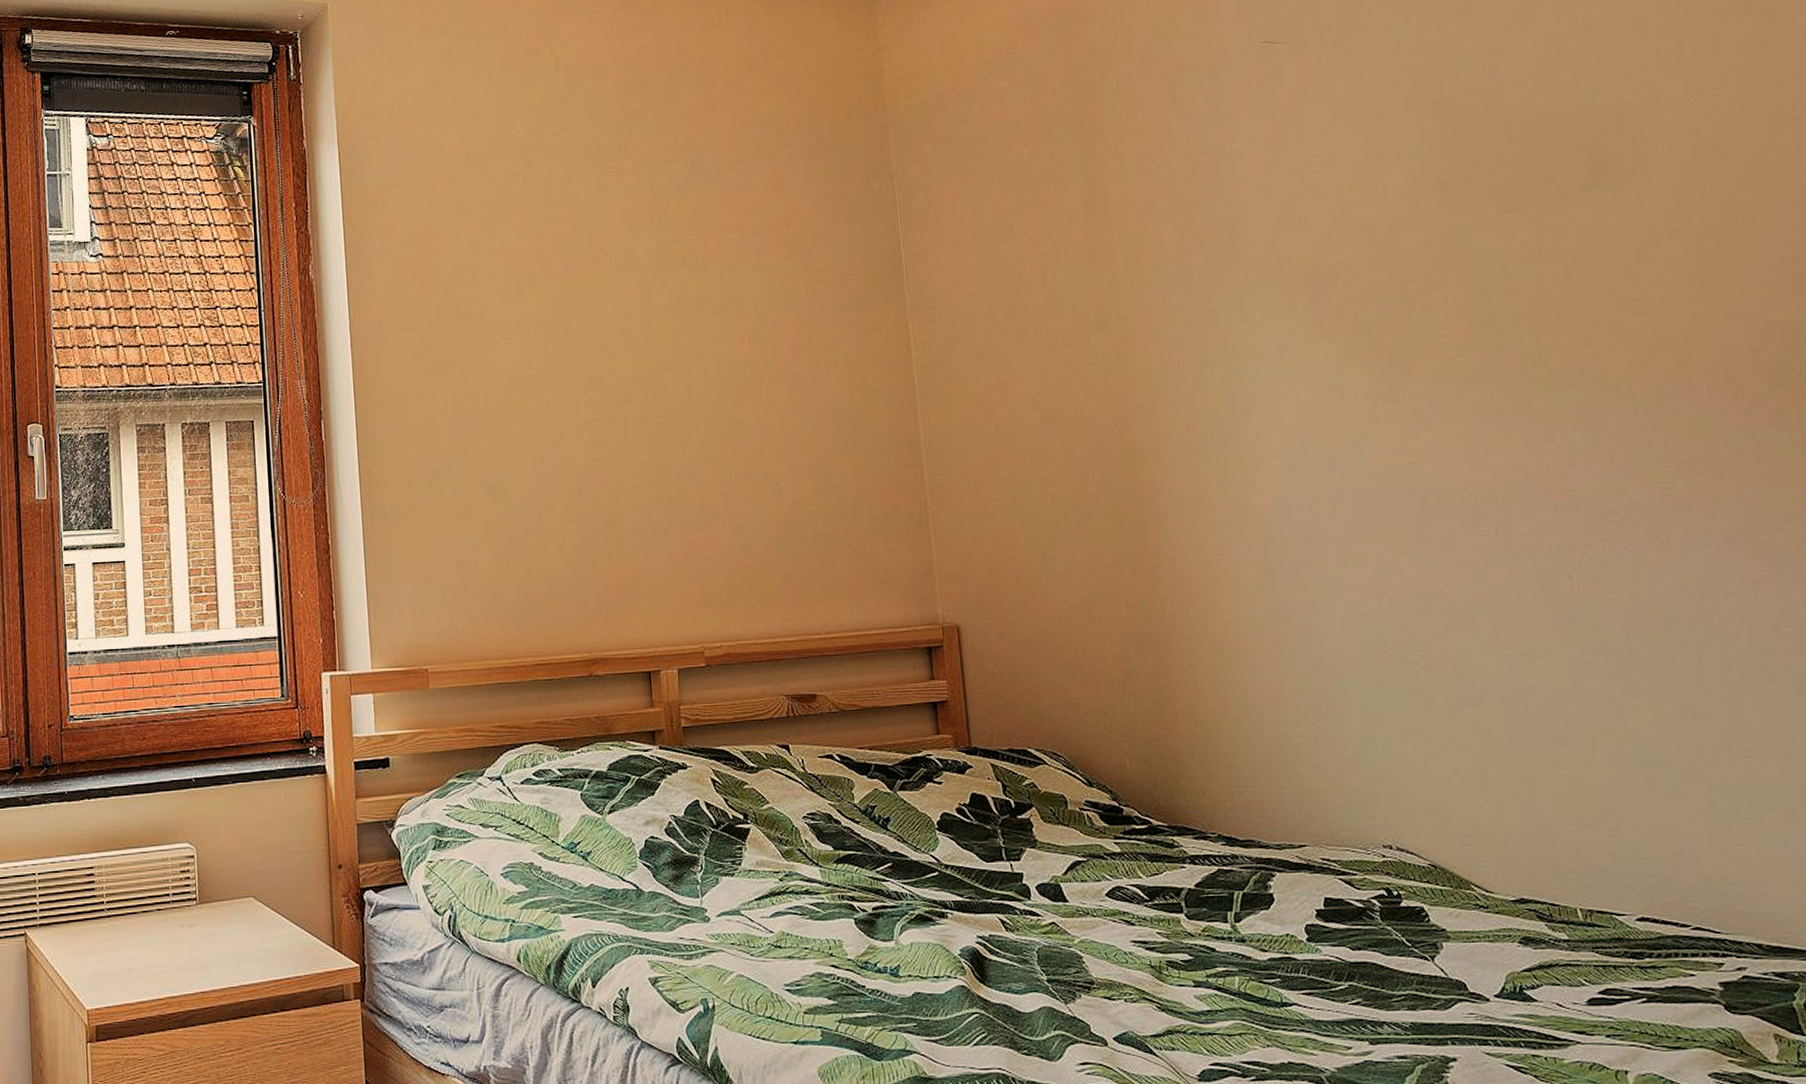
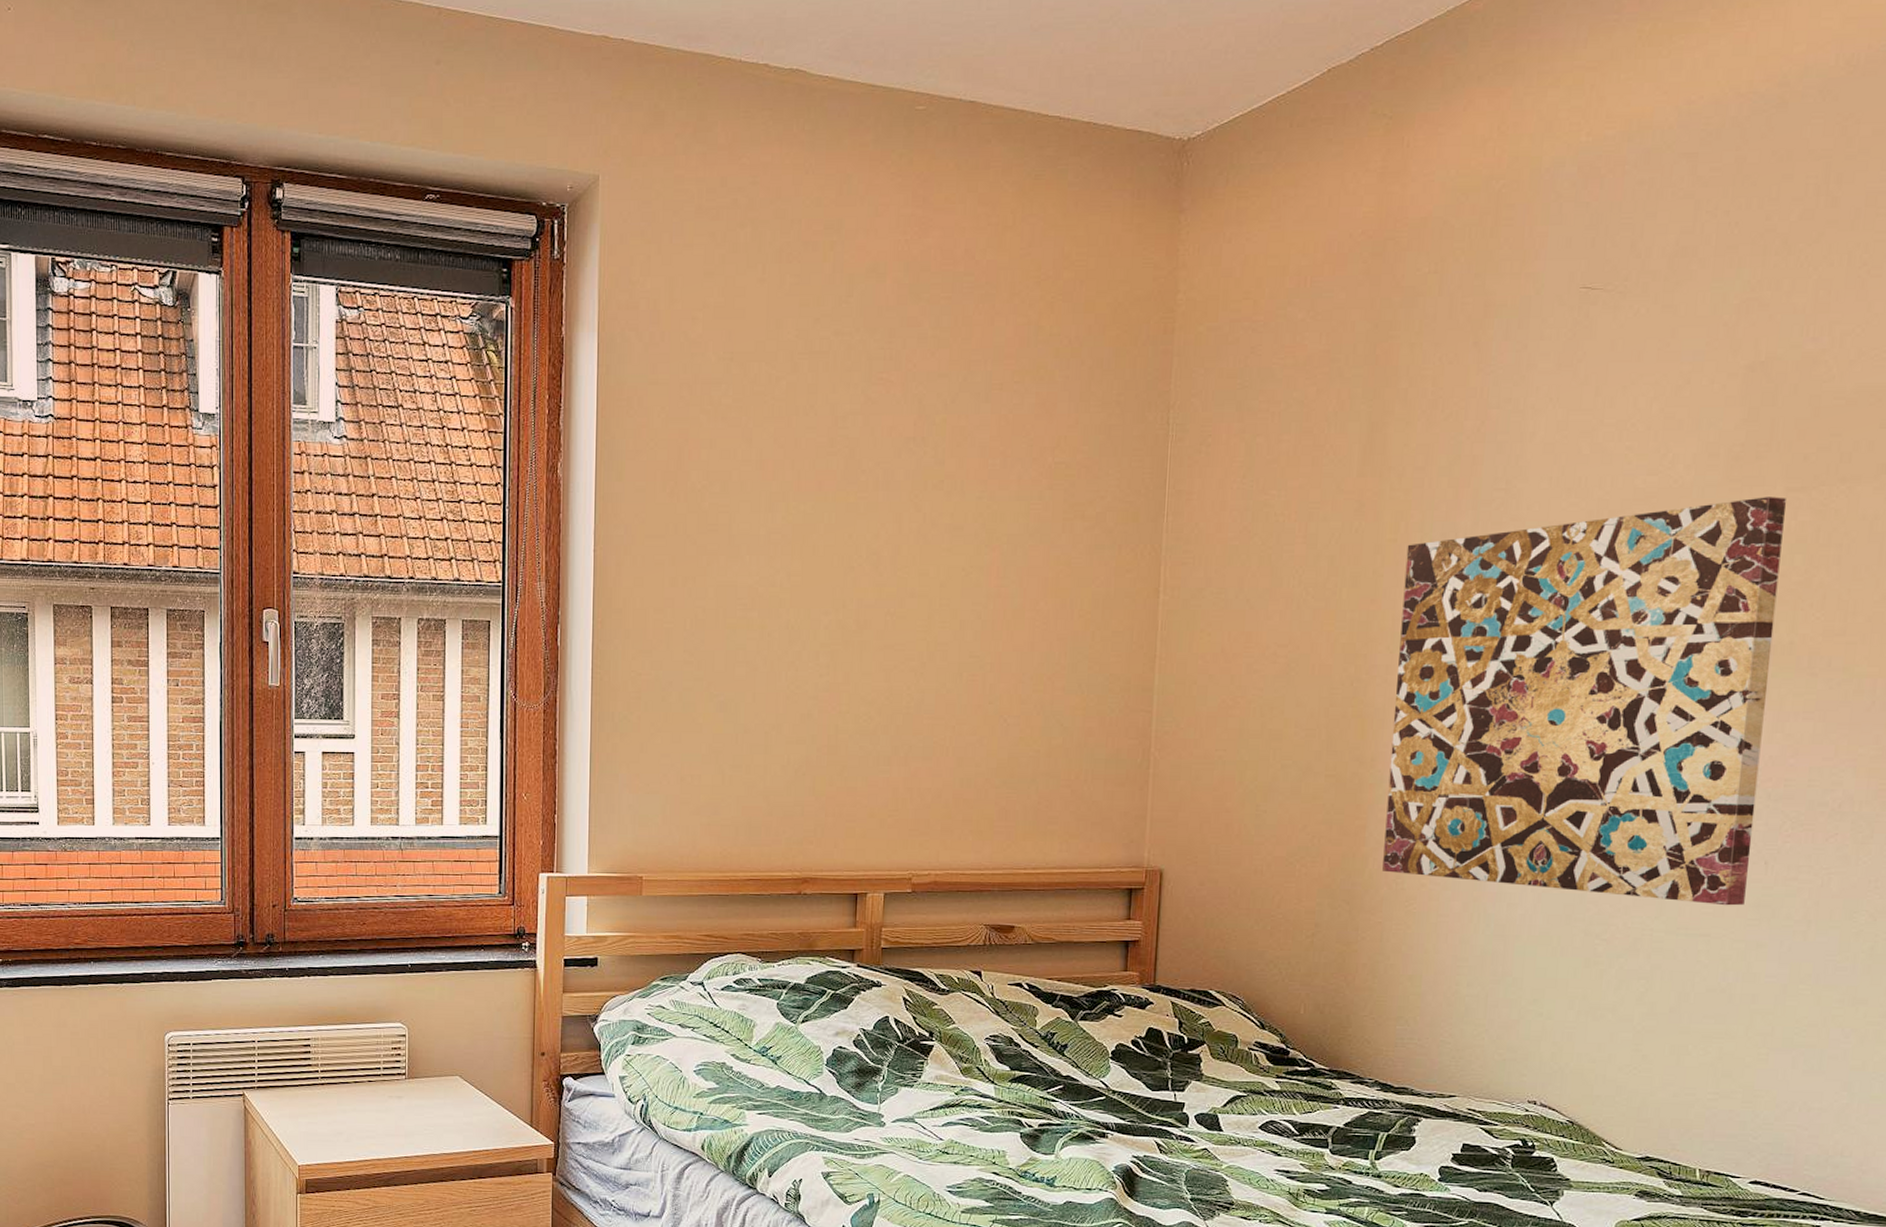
wall art: none [1145,219,1558,623] -> present [1382,497,1787,906]

